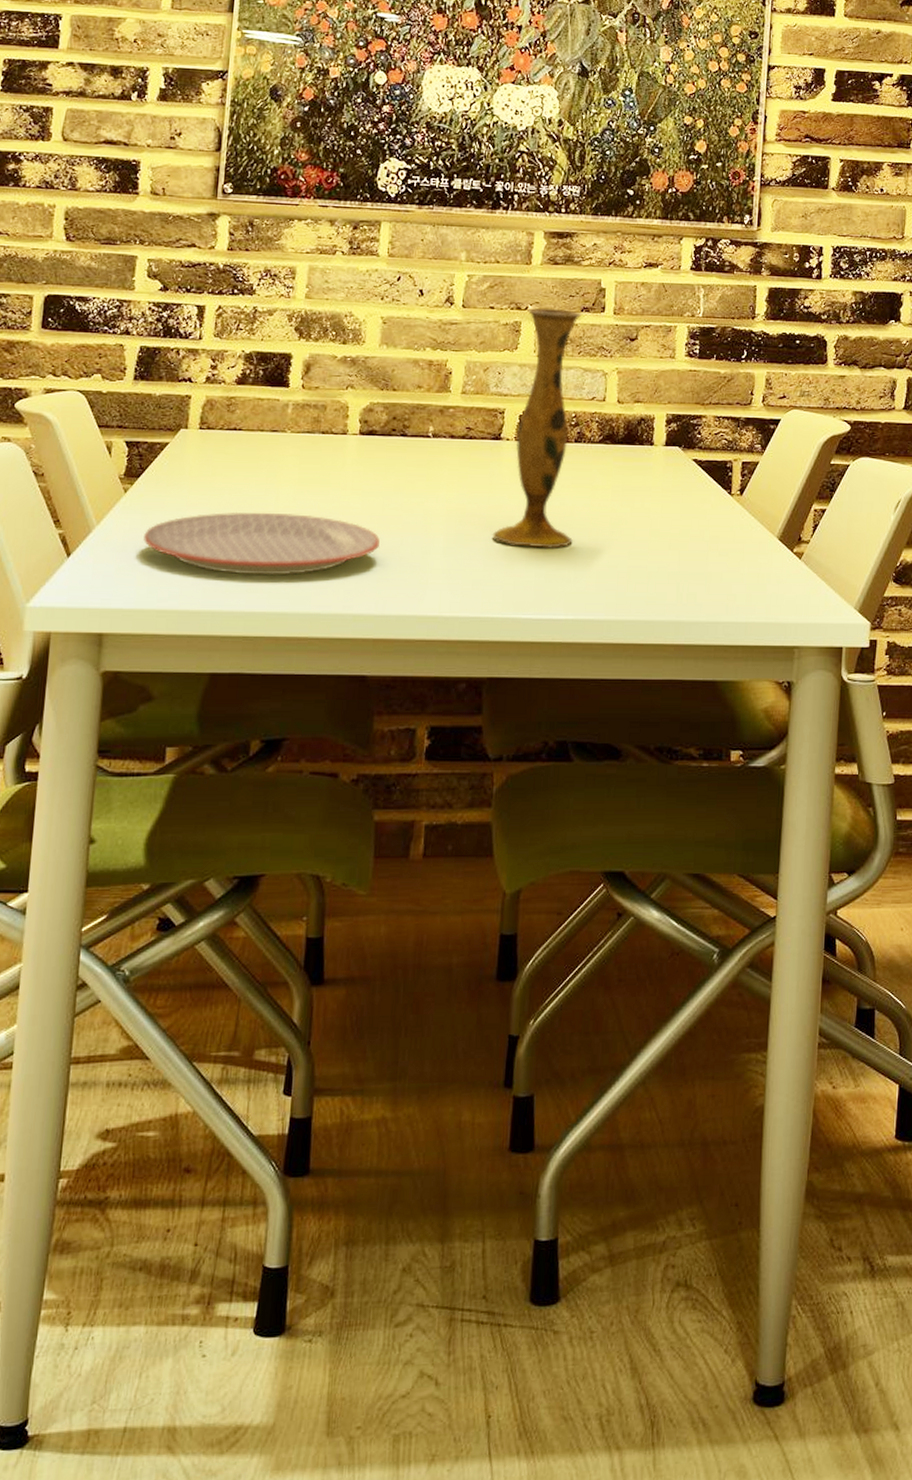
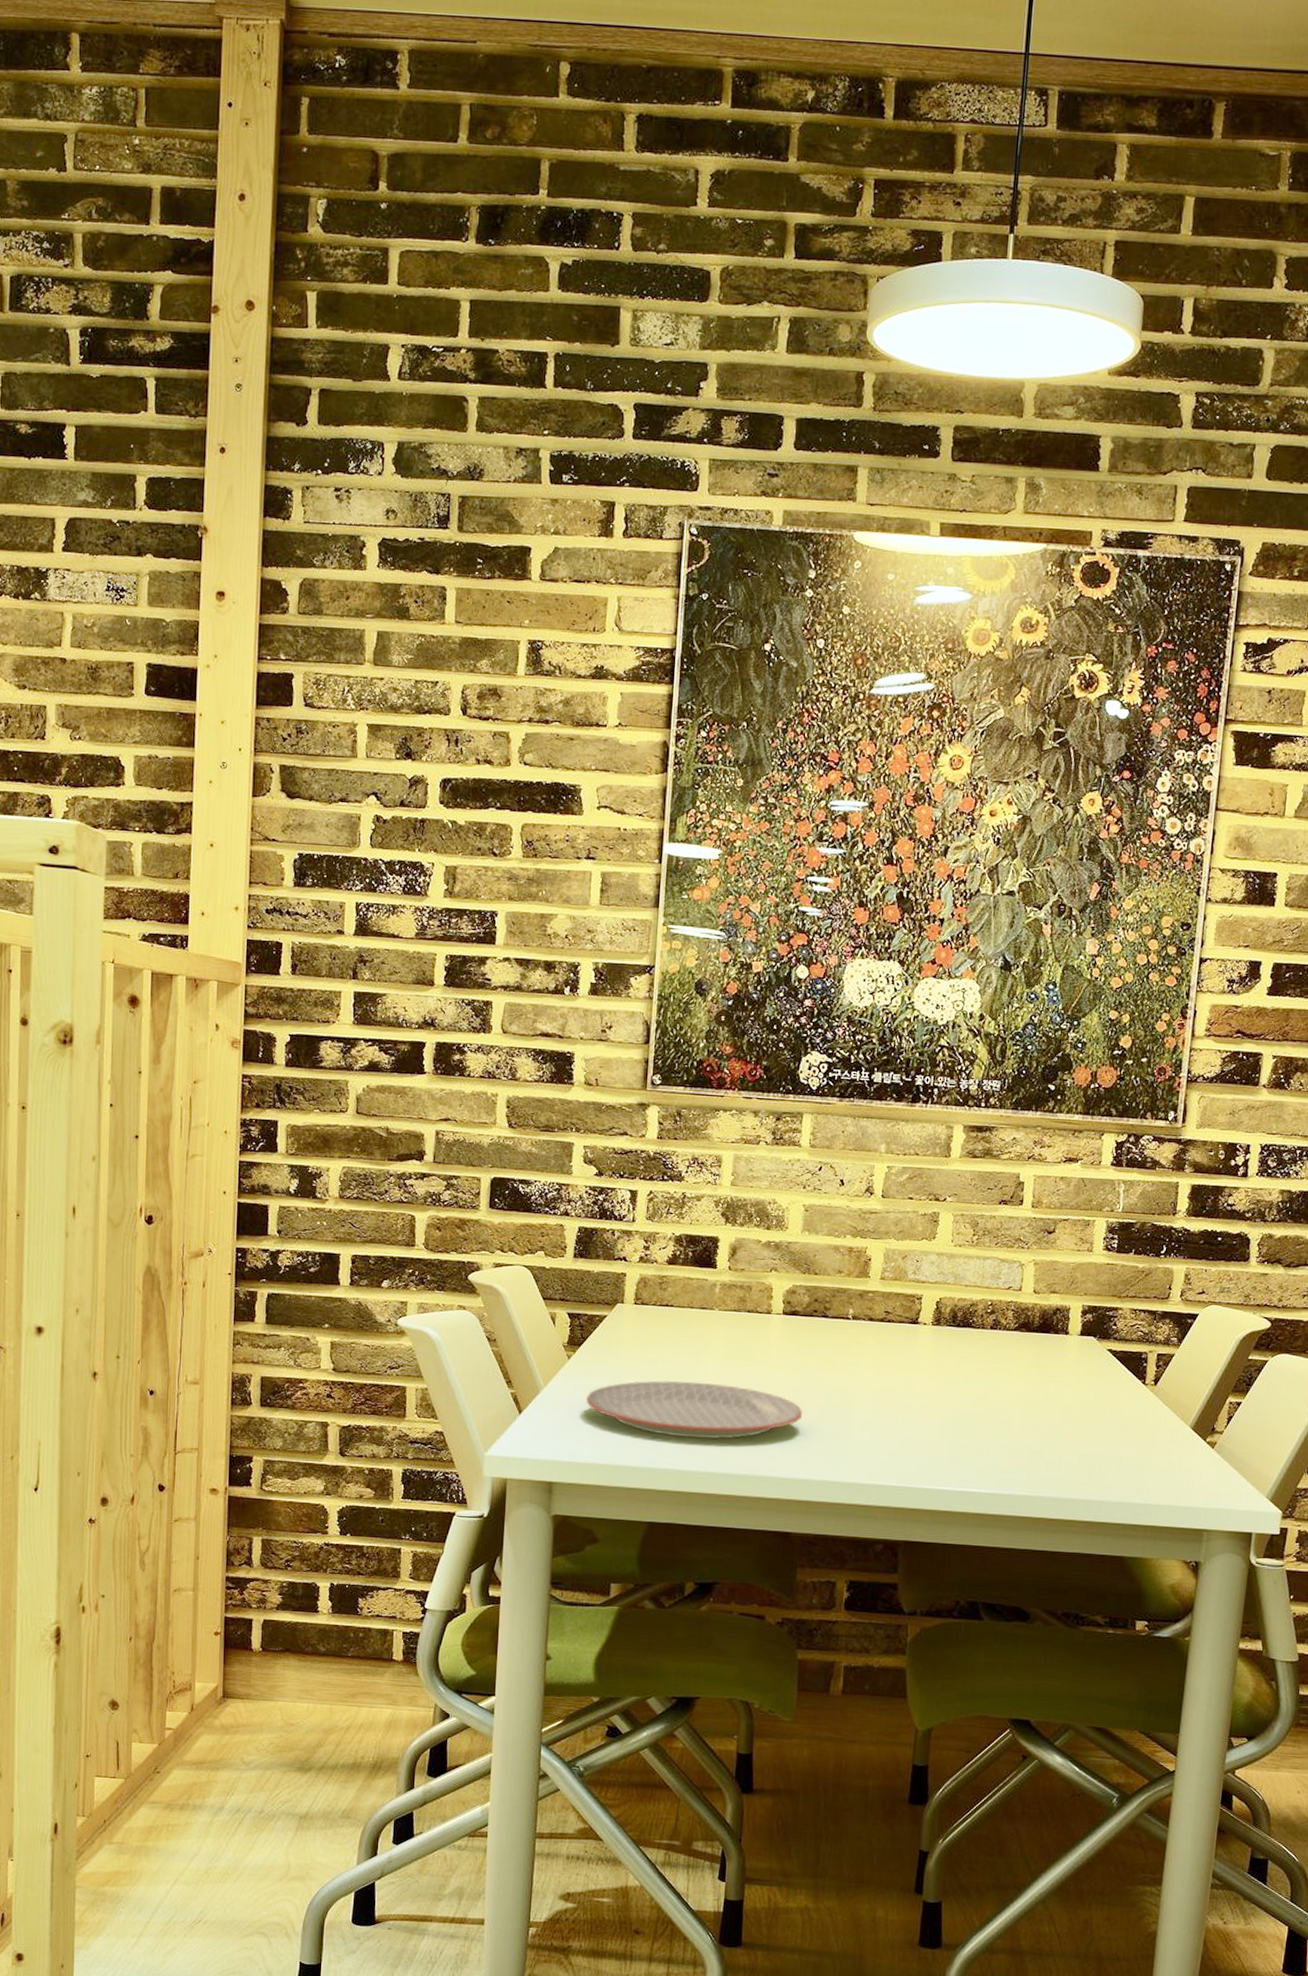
vase: present [492,307,582,548] -> none [908,1199,1000,1427]

